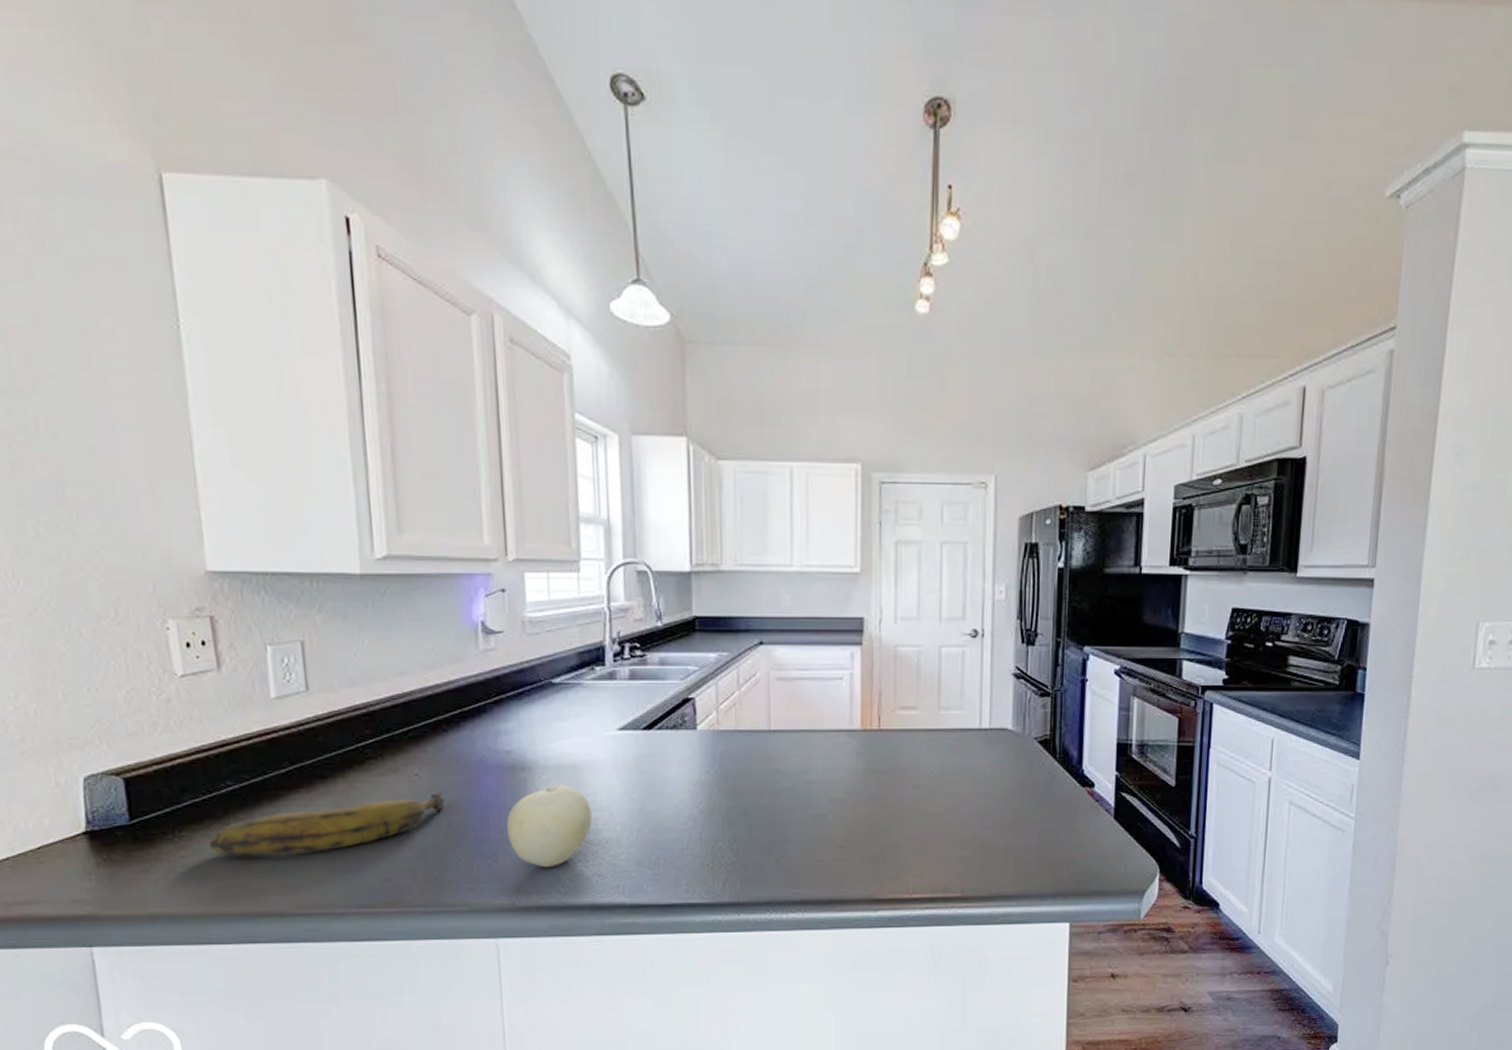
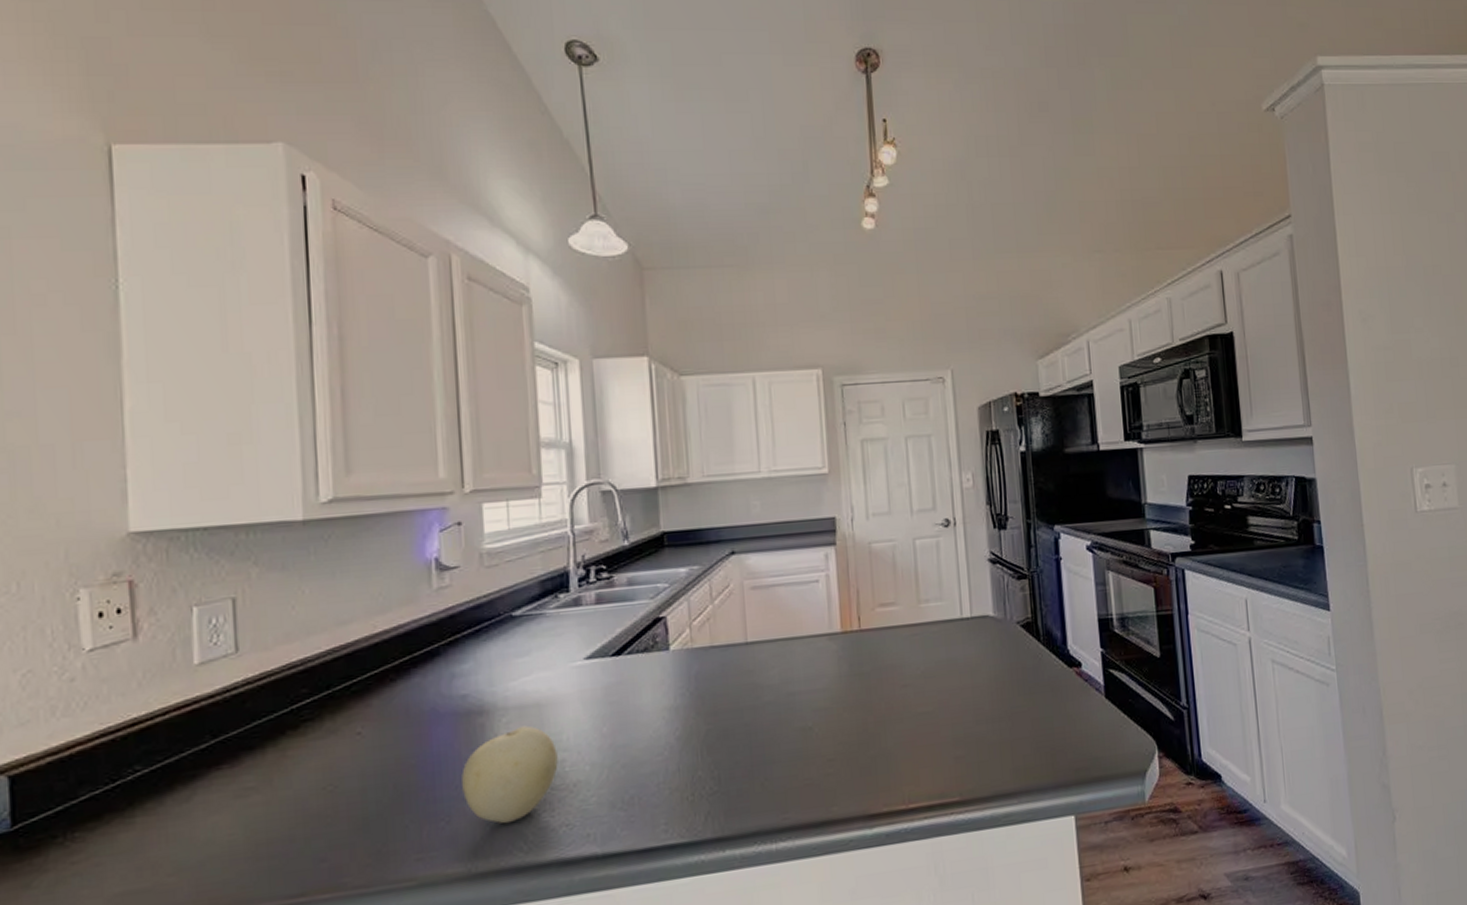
banana: present [209,791,445,856] -> none [107,749,391,855]

